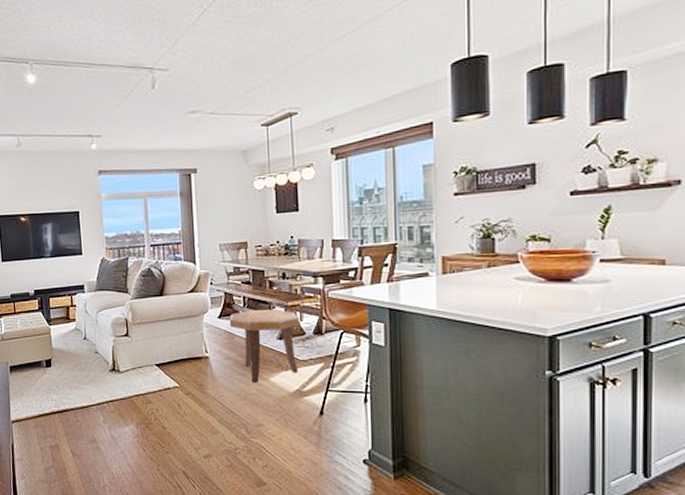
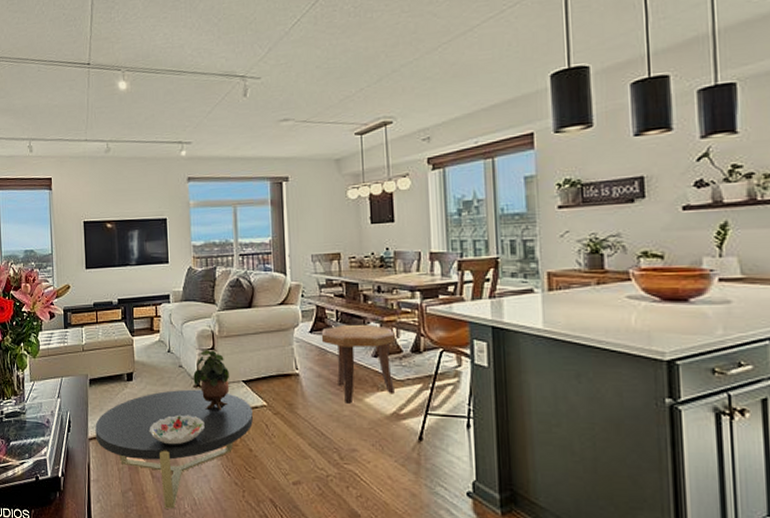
coffee table: none [17,373,166,483] -> present [95,389,253,509]
decorative bowl: none [68,397,121,425] -> present [149,414,205,445]
potted plant: none [109,336,144,392] -> present [193,350,230,410]

